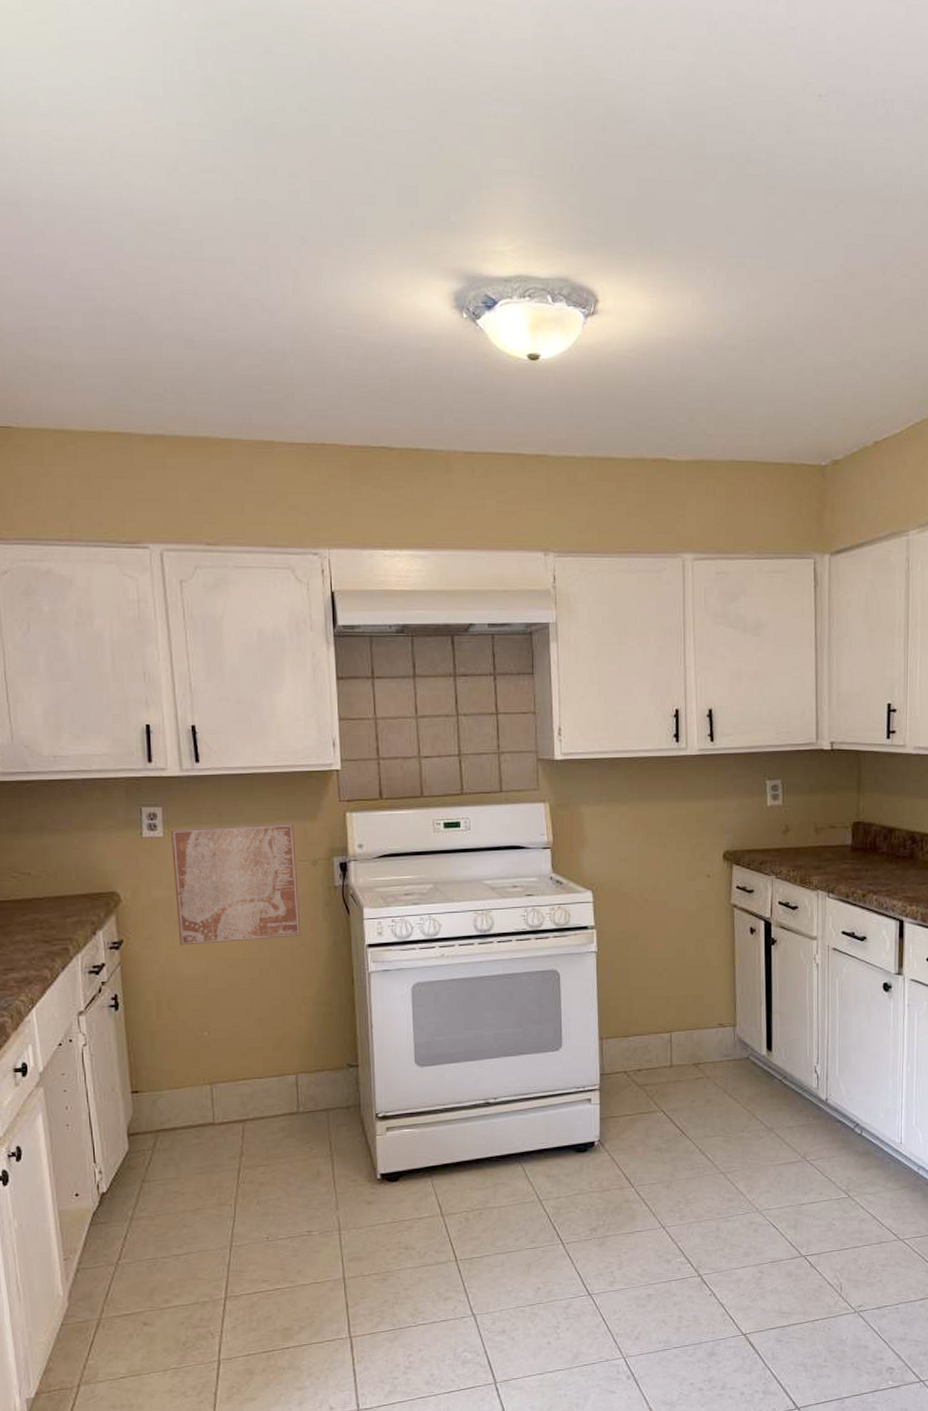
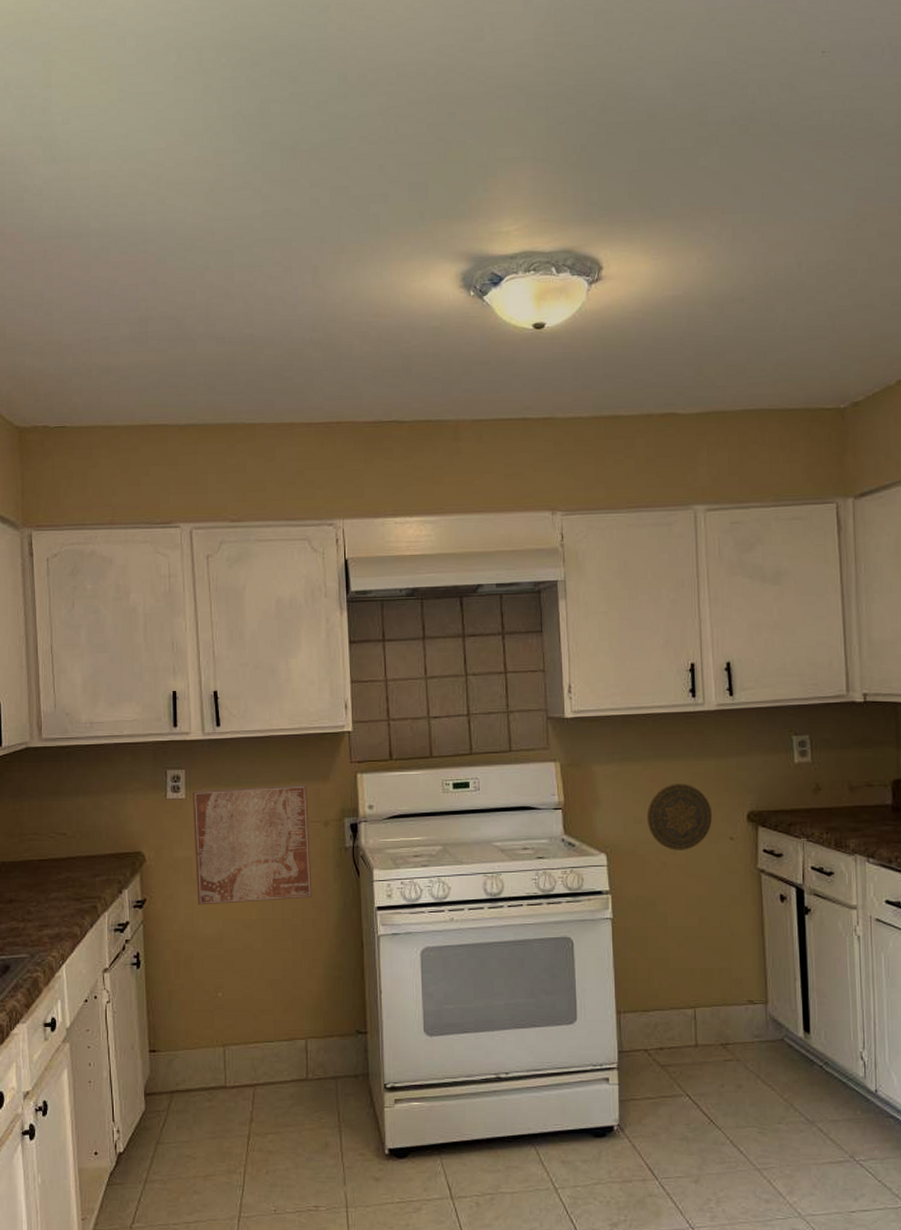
decorative plate: none [631,824,692,887] -> present [646,783,713,850]

